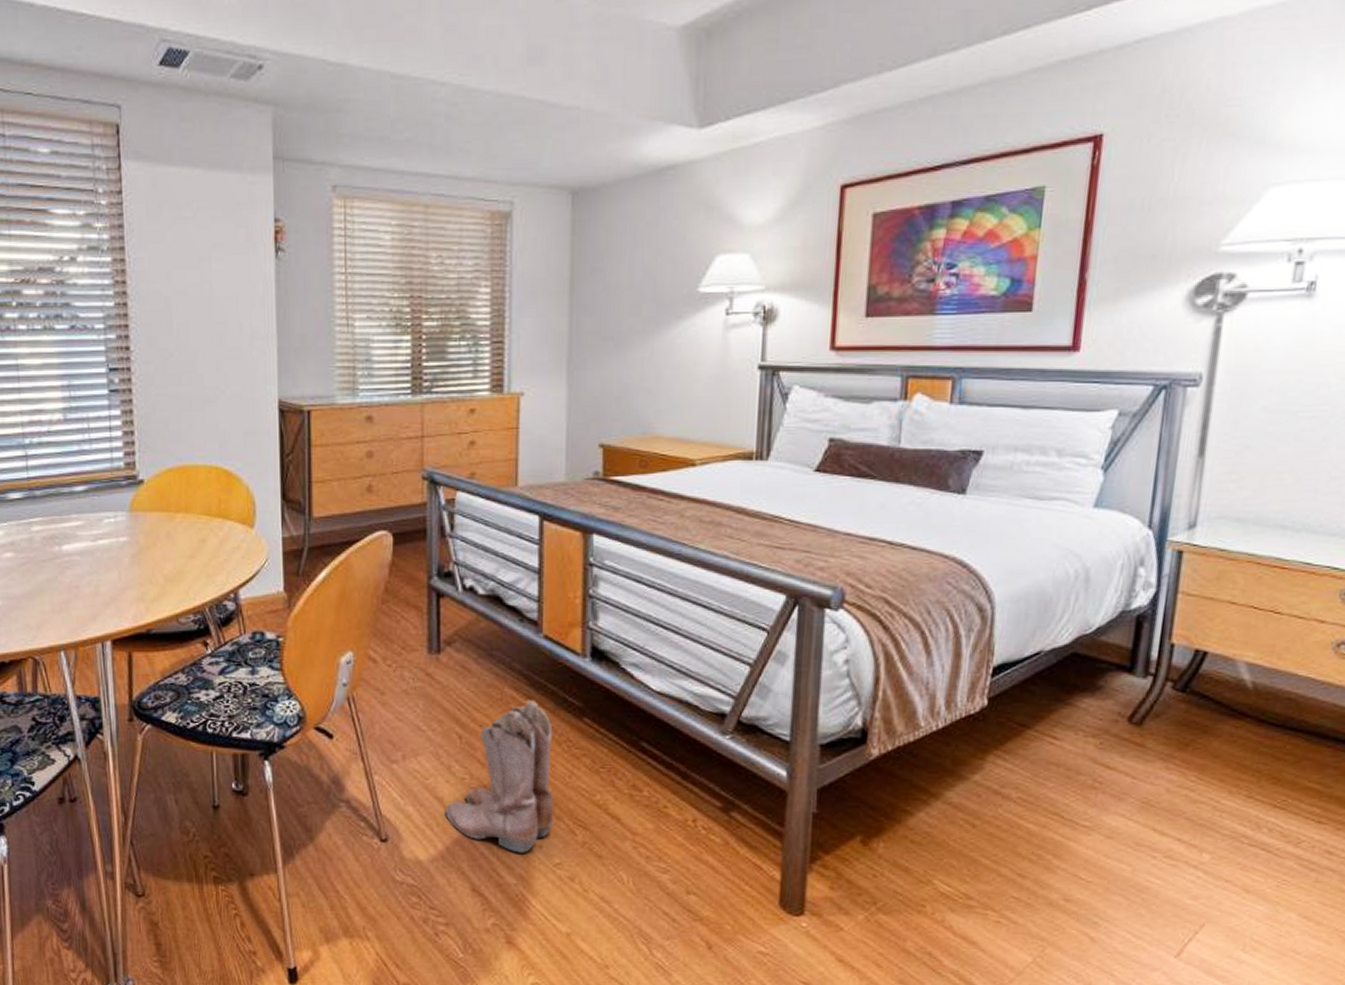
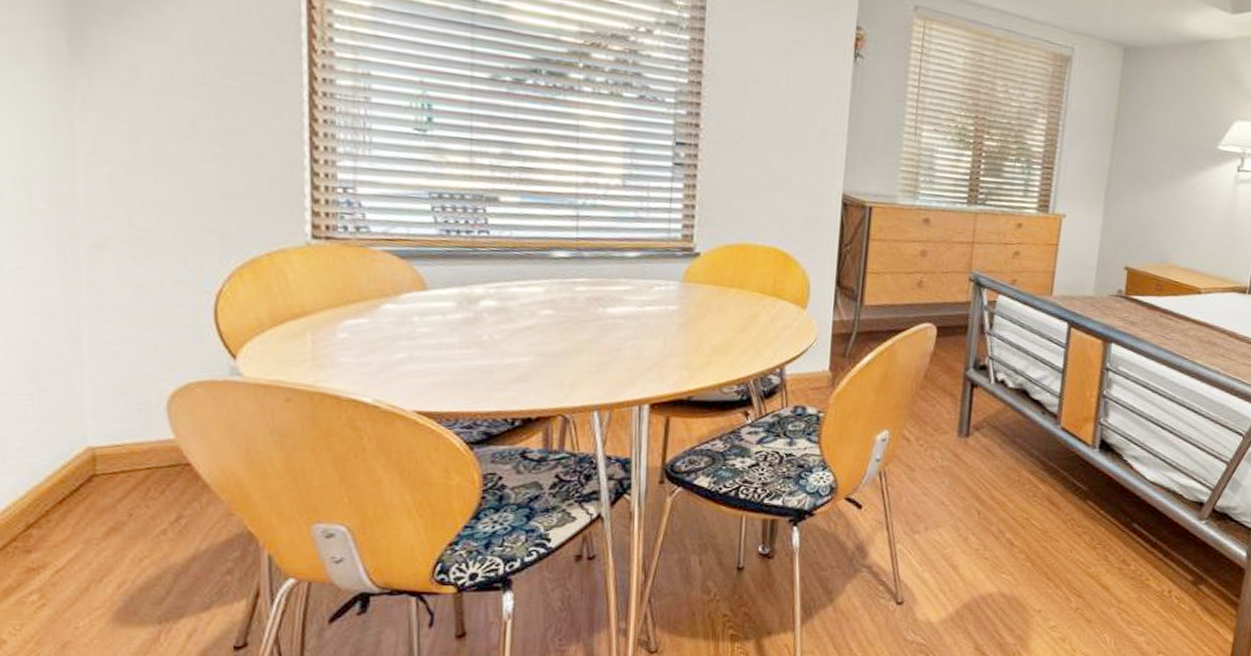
boots: present [445,700,554,853] -> none [958,483,1061,617]

